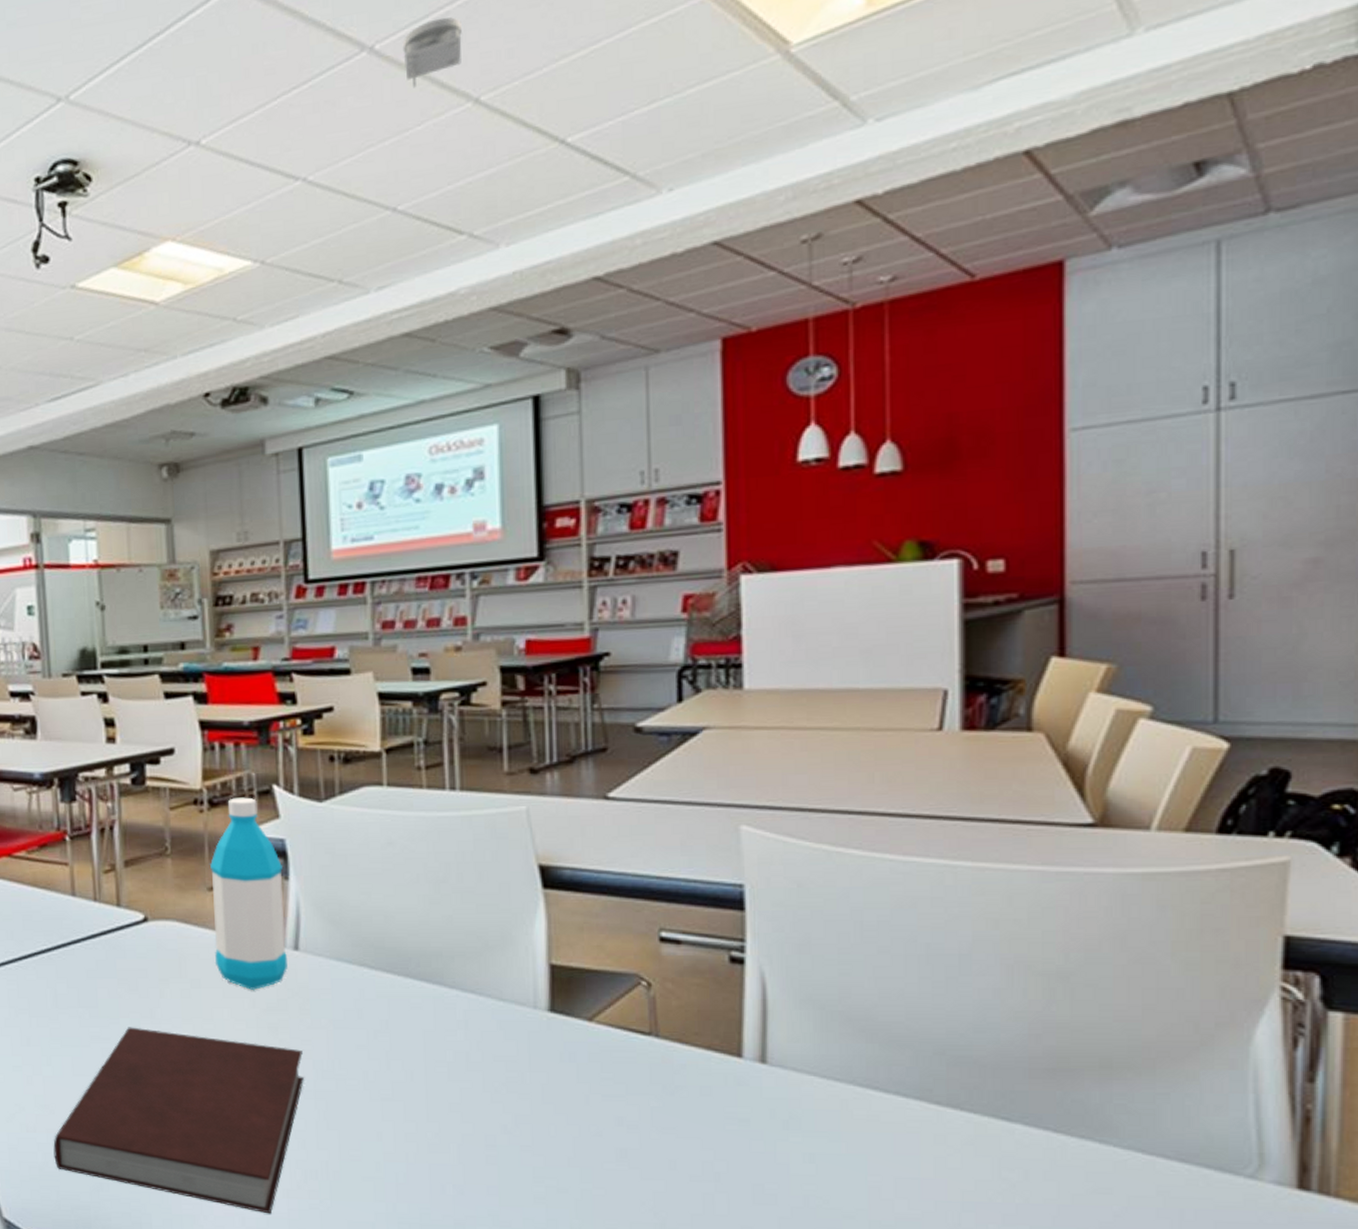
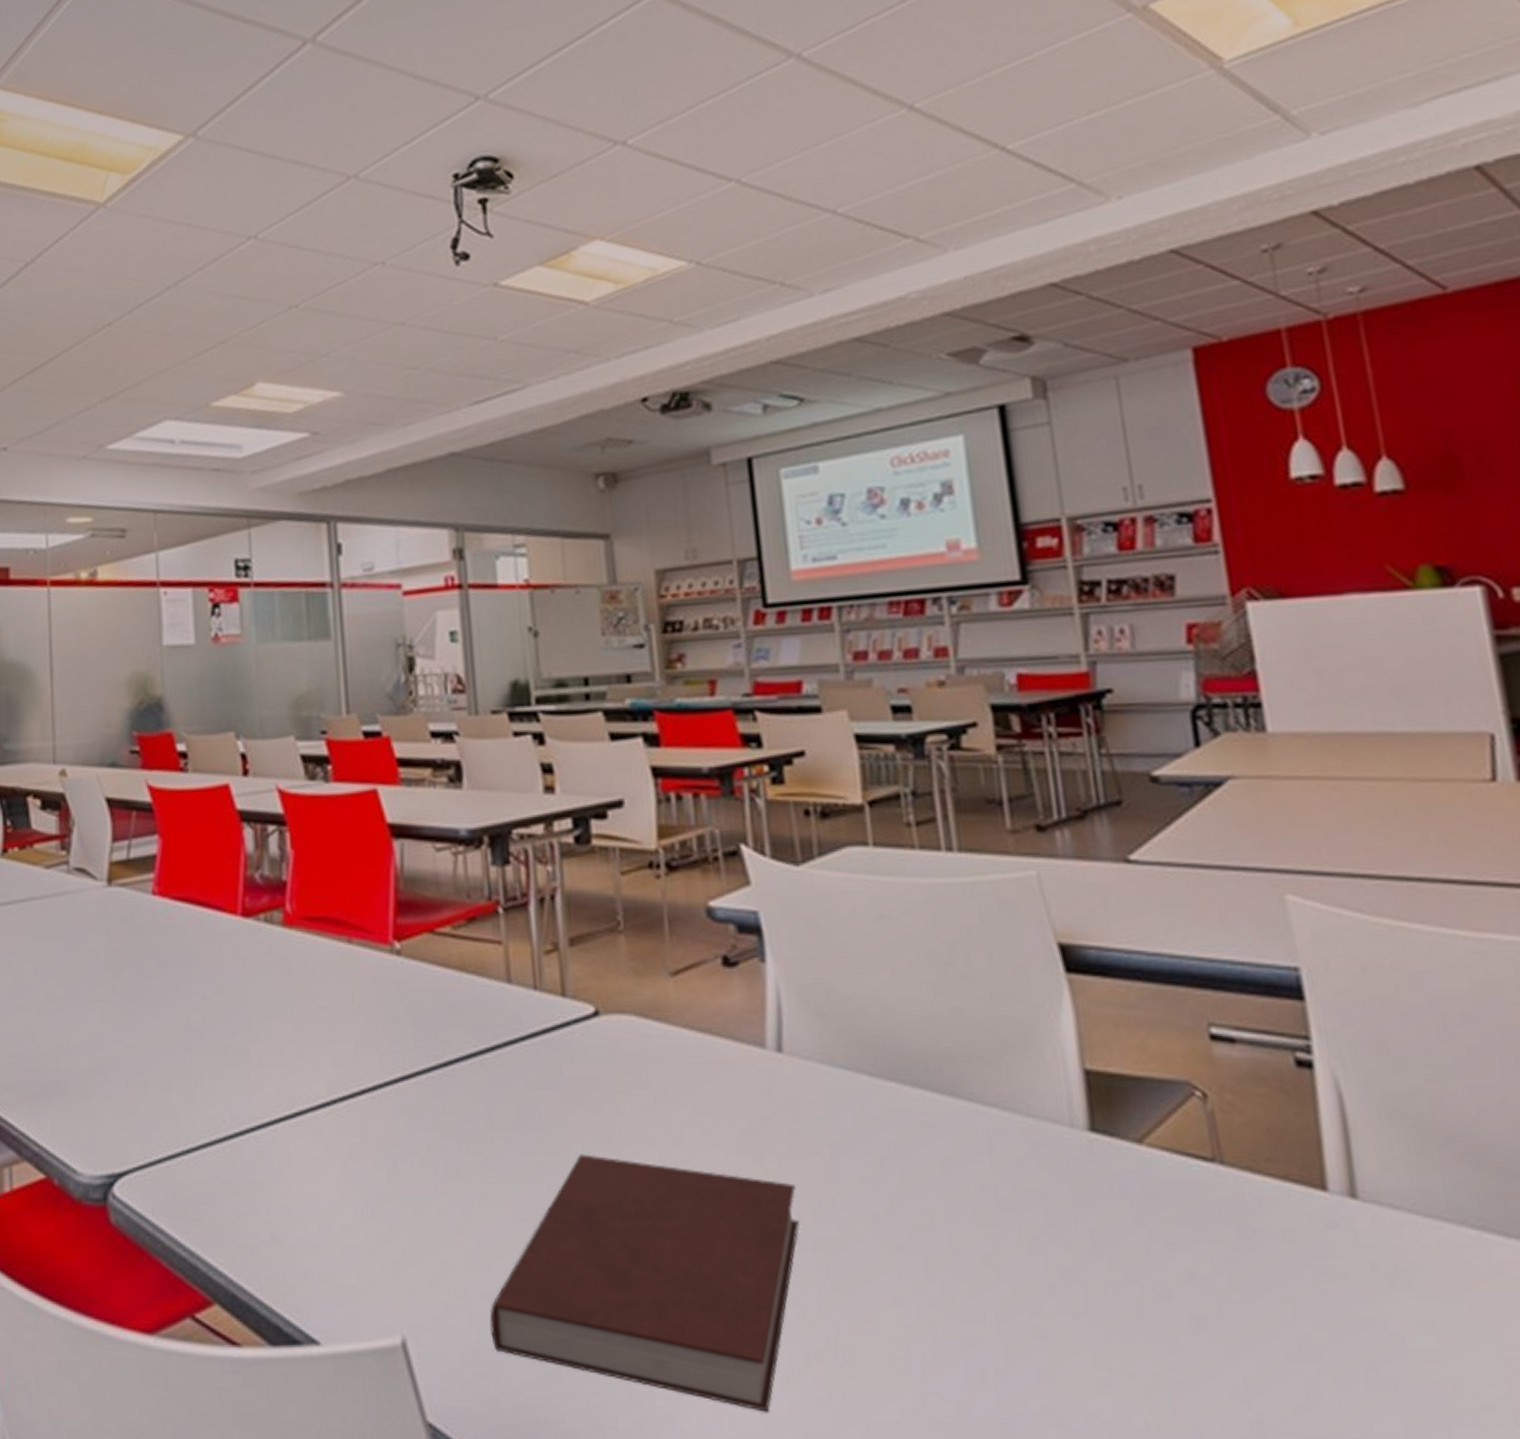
water bottle: present [209,797,287,991] -> none [670,859,770,1106]
smoke detector: present [402,17,462,88] -> none [830,28,892,94]

